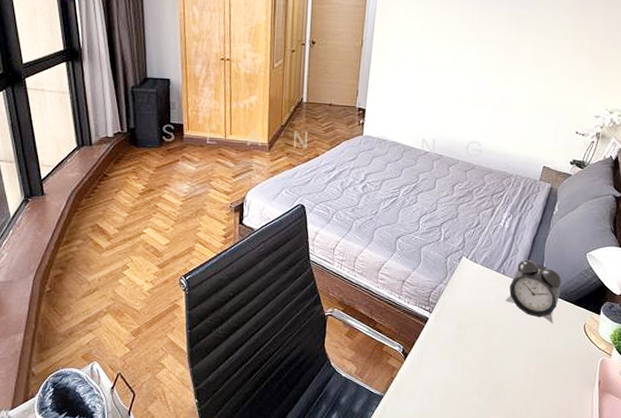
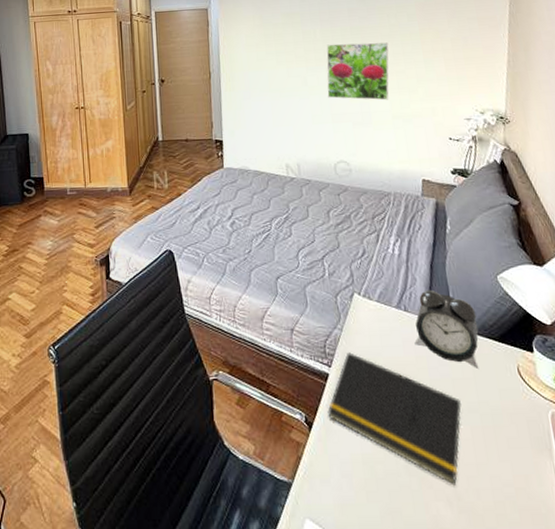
notepad: none [422,303,533,405] -> present [327,352,461,486]
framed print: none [473,27,542,90] -> present [326,42,389,100]

